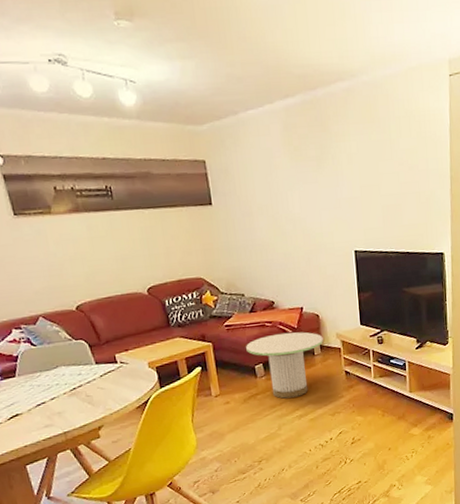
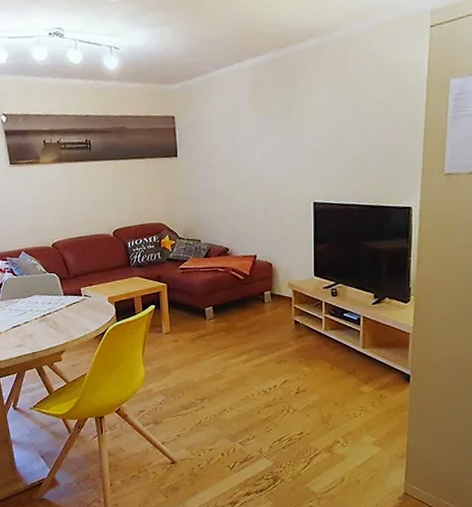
side table: present [246,331,323,399] -> none [198,278,275,342]

